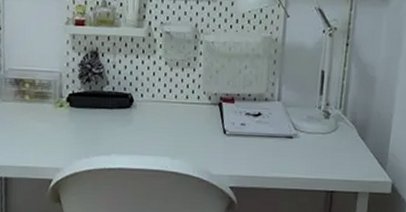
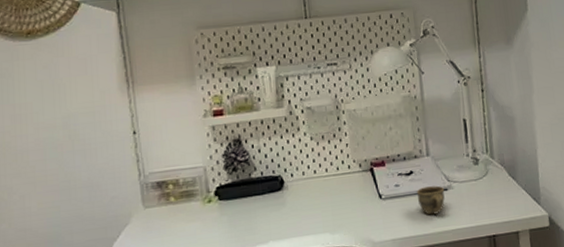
cup: none [261,131,290,160] -> present [416,185,445,215]

